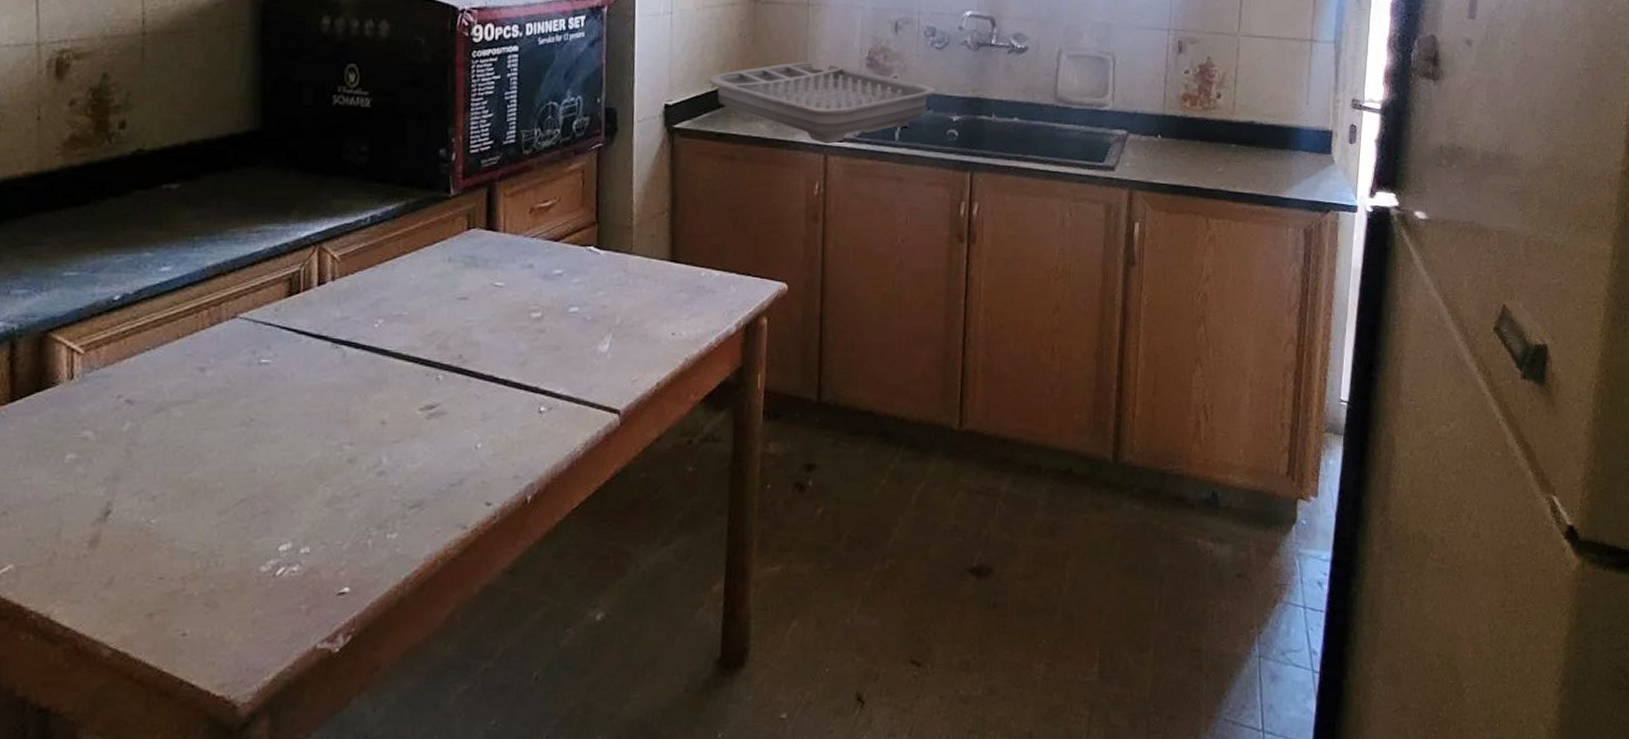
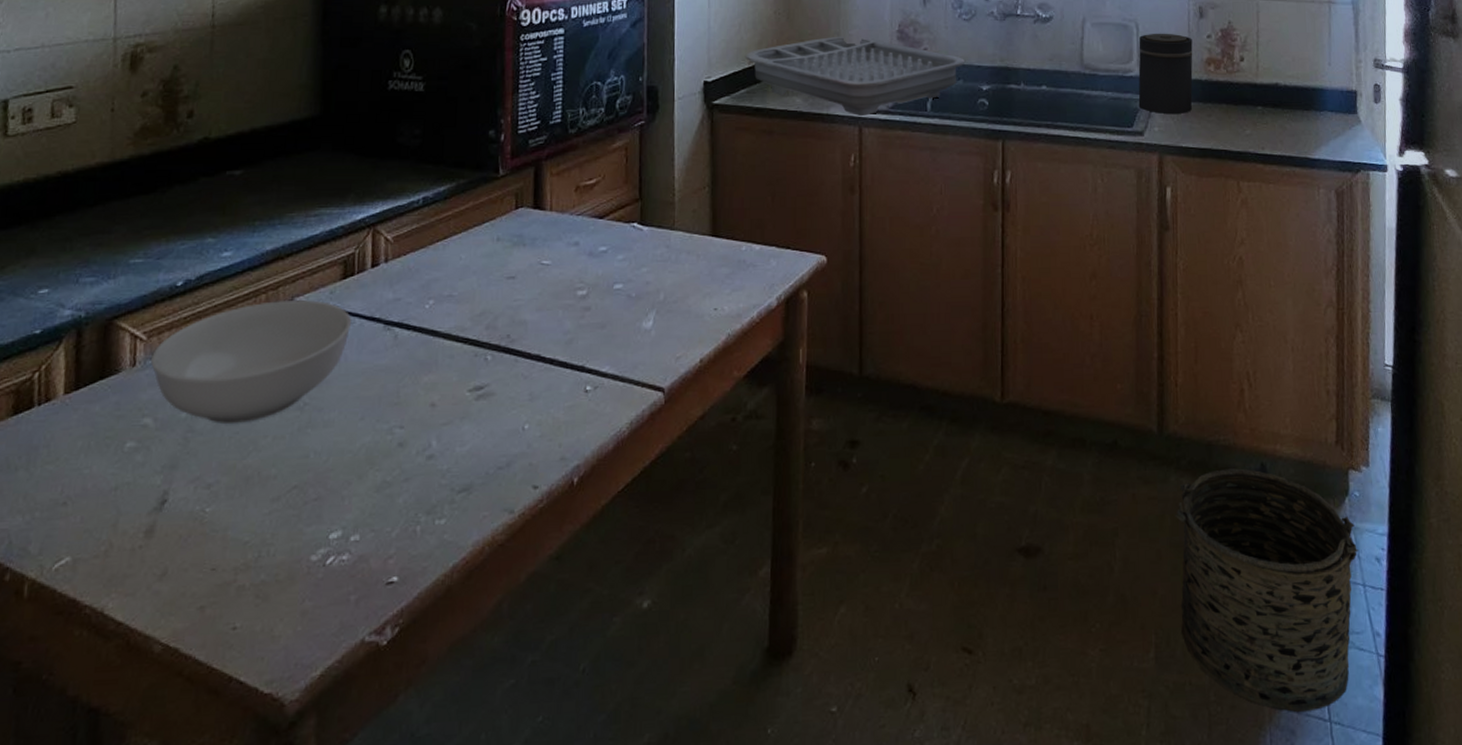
bowl: none [89,317,299,437] -> present [151,300,352,423]
cylinder: none [1111,67,1170,149] -> present [1138,33,1193,113]
bucket: none [1125,496,1302,723] -> present [1174,468,1358,713]

